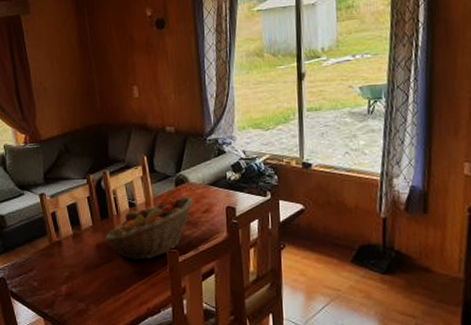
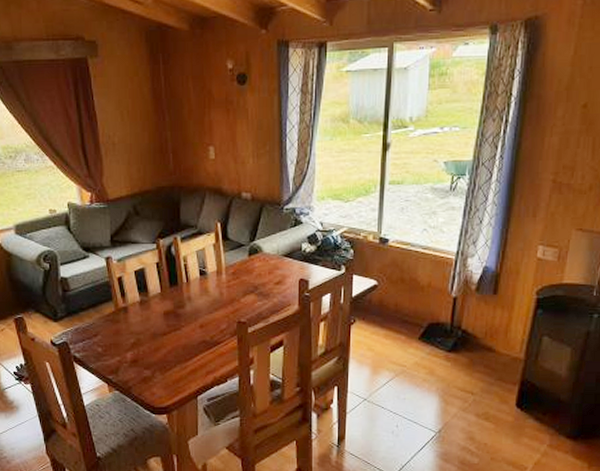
fruit basket: present [104,196,194,260] -> none [172,267,267,329]

